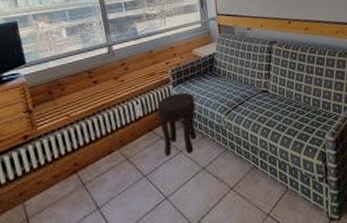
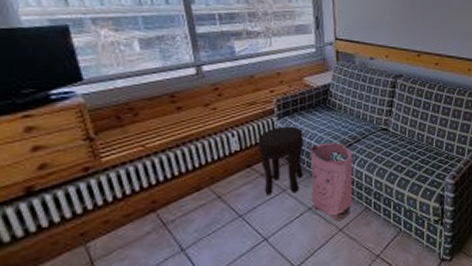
bag: none [200,105,241,180] -> present [308,143,353,222]

